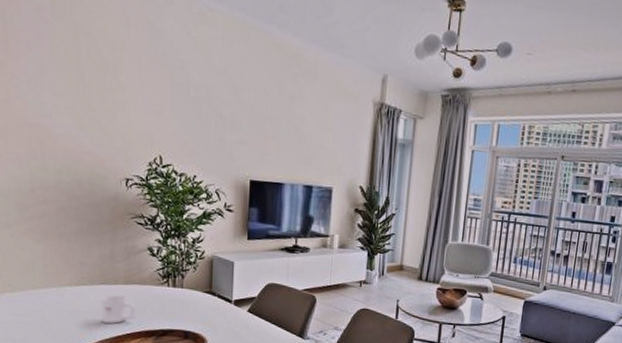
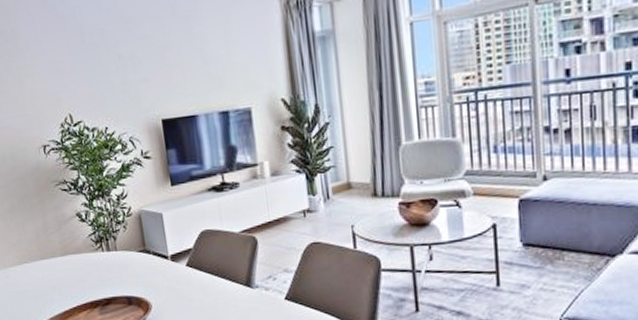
mug: present [101,294,135,324] -> none [43,268,78,299]

